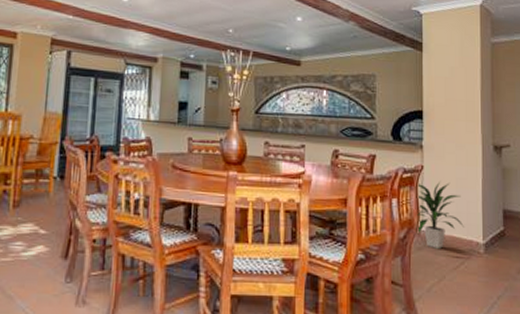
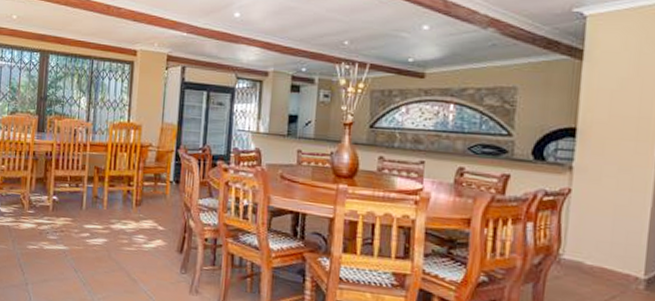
indoor plant: present [416,181,464,249] -> none [555,206,620,280]

